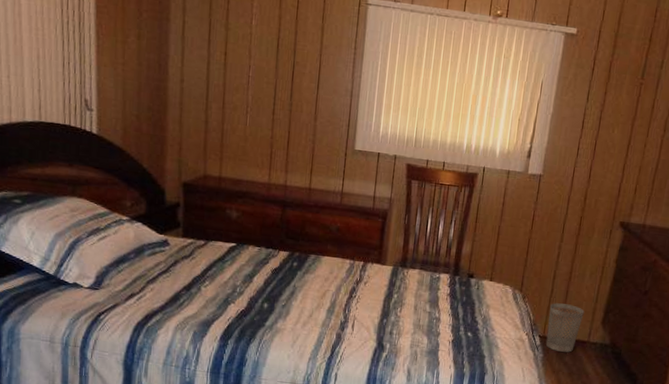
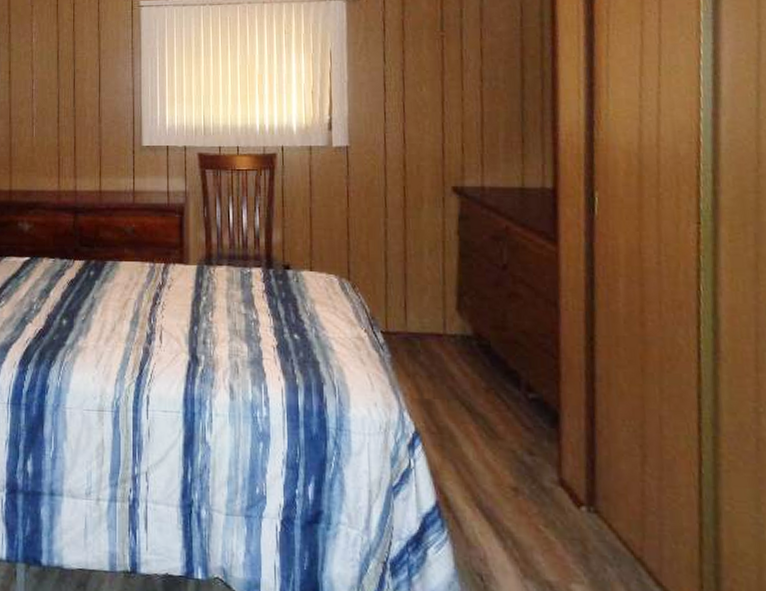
wastebasket: present [545,303,584,353] -> none [387,290,432,350]

